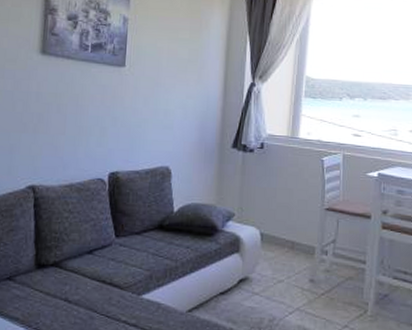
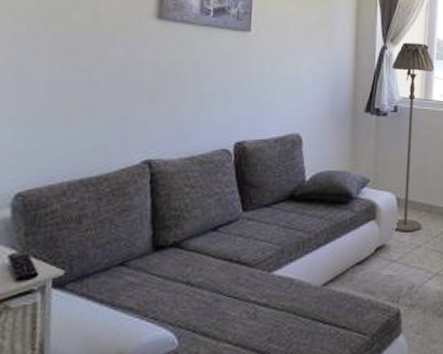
floor lamp: none [256,80,303,267] -> present [392,42,435,232]

